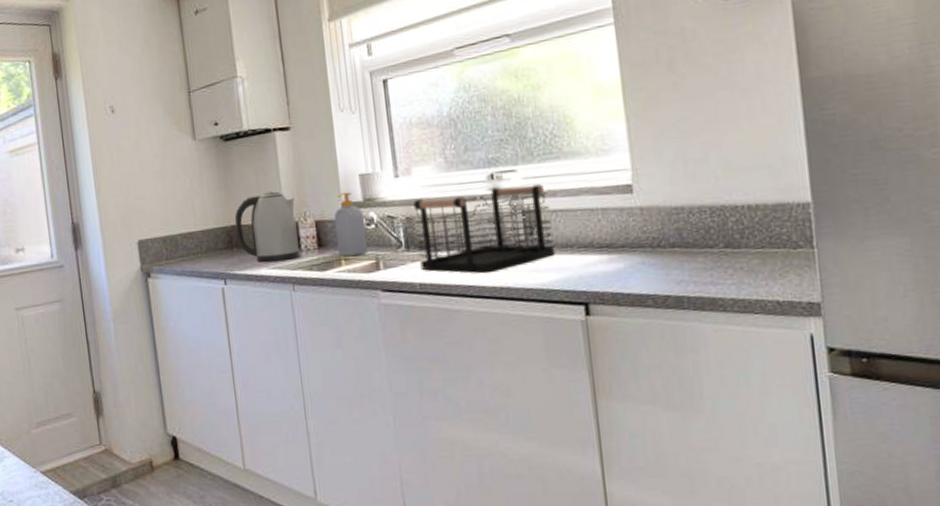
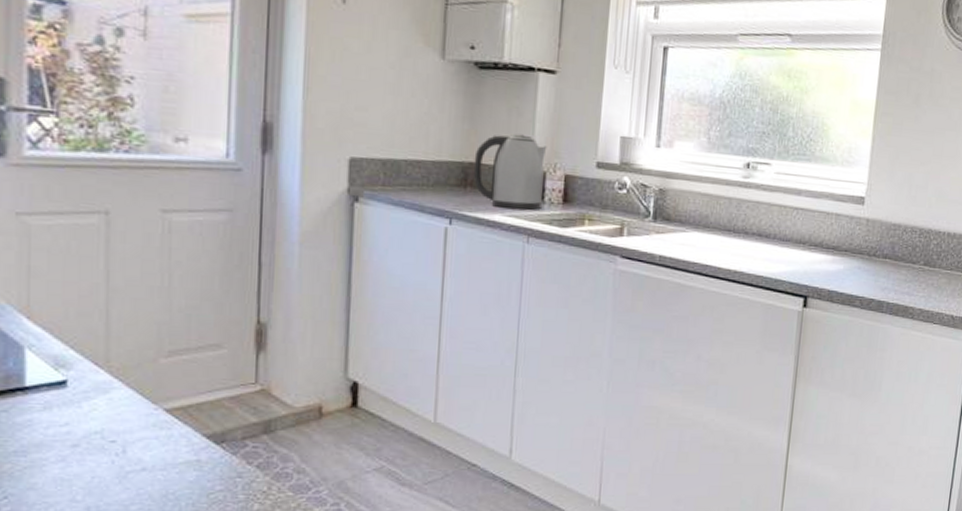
soap bottle: present [333,192,369,257] -> none [584,151,617,219]
dish rack: present [413,184,554,273] -> none [664,173,794,255]

